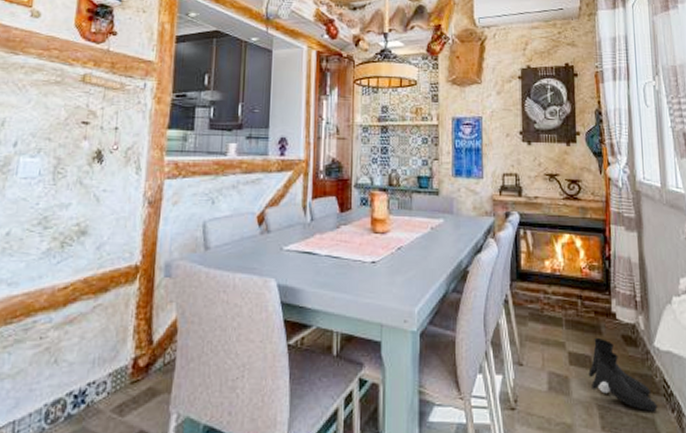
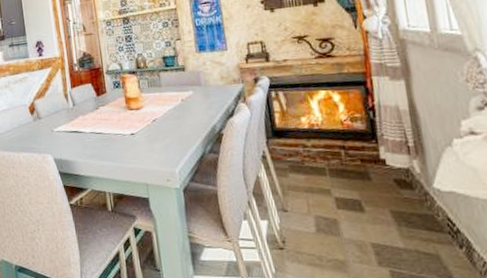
boots: present [588,337,658,412] -> none [359,183,442,249]

